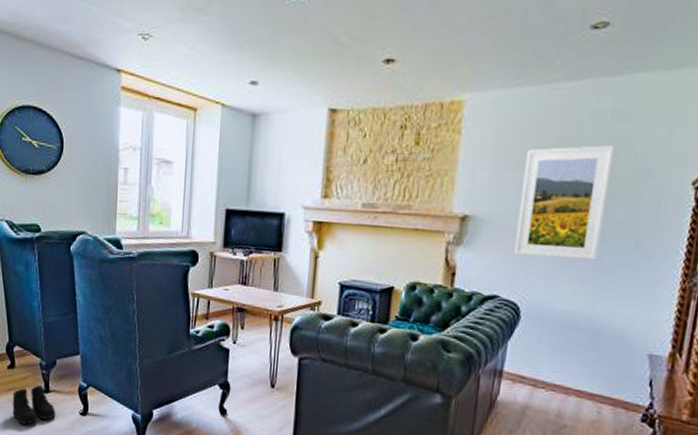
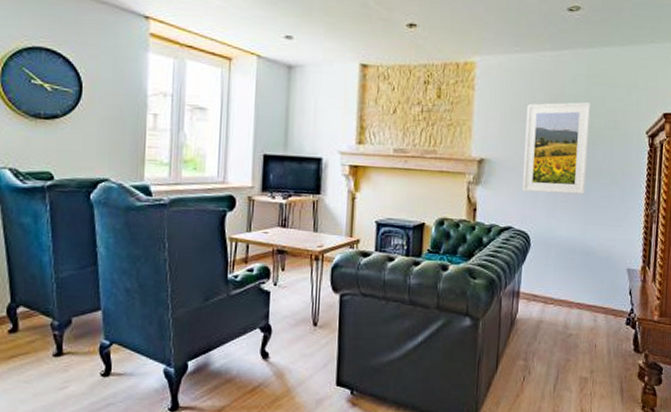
boots: present [12,384,56,425] -> none [13,347,71,395]

